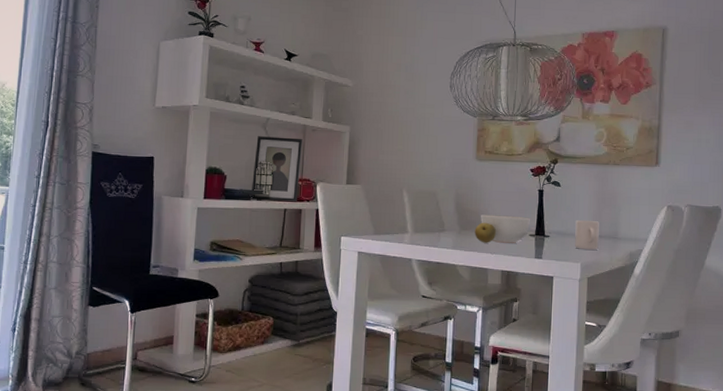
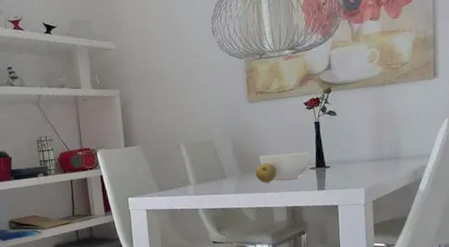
picture frame: present [250,136,303,202] -> none [33,110,81,176]
cup: present [575,219,599,250] -> none [355,144,381,175]

